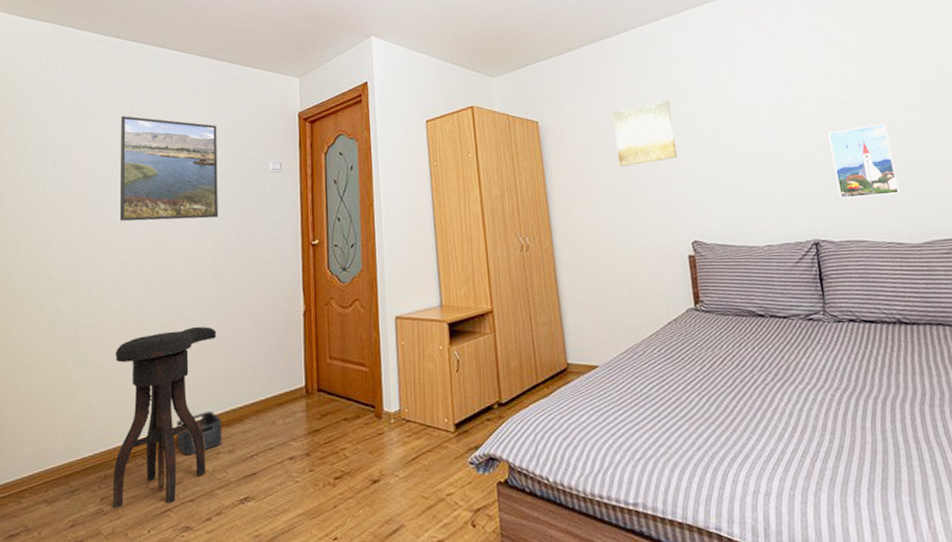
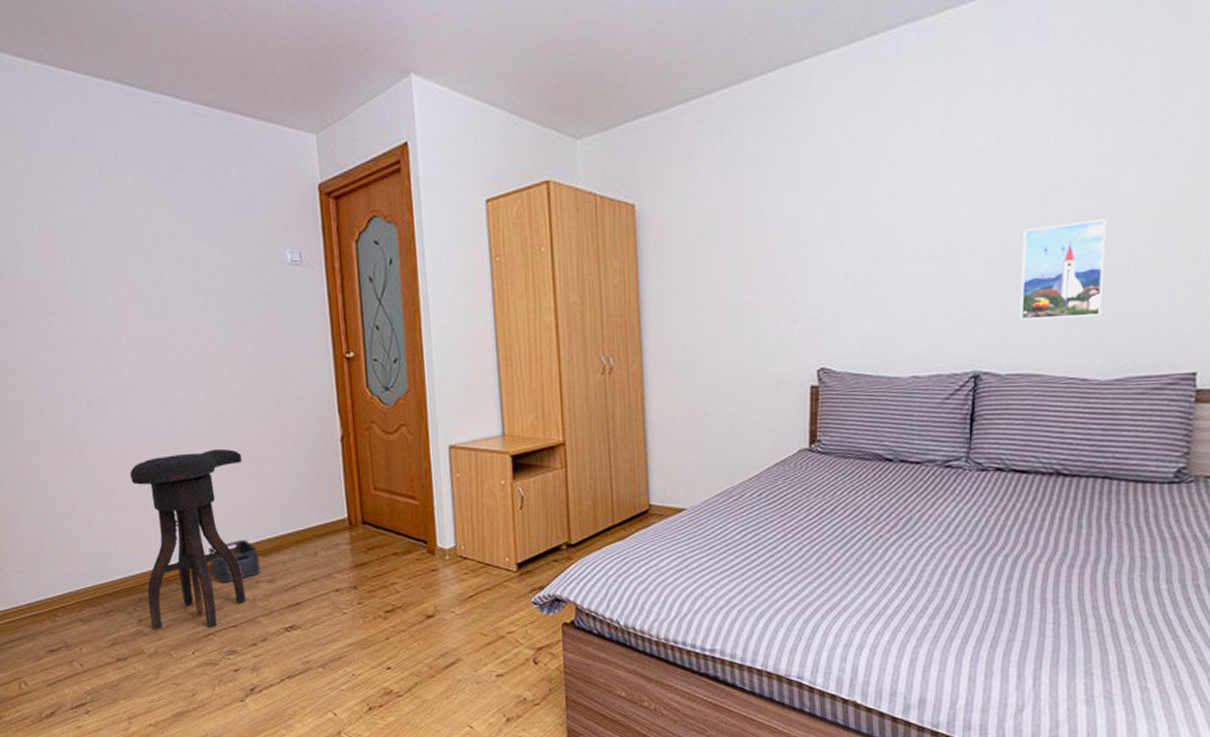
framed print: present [119,115,218,222] -> none [90,182,229,323]
wall art: present [612,100,678,167] -> none [735,178,816,269]

